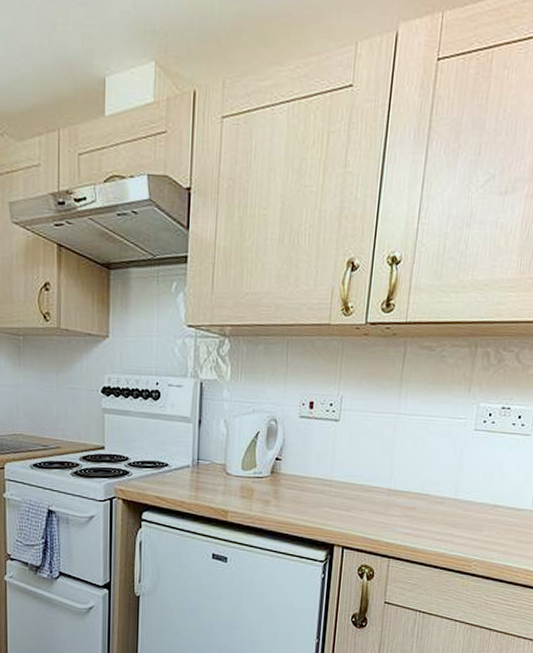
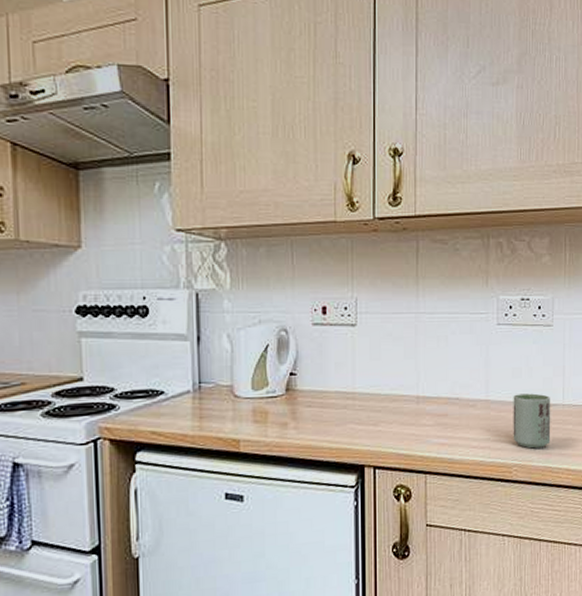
cup: none [476,496,519,548] -> present [513,393,551,449]

